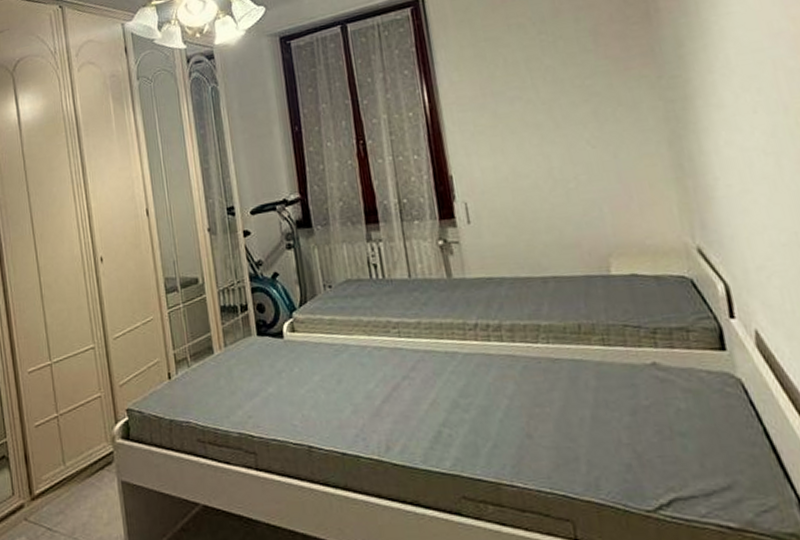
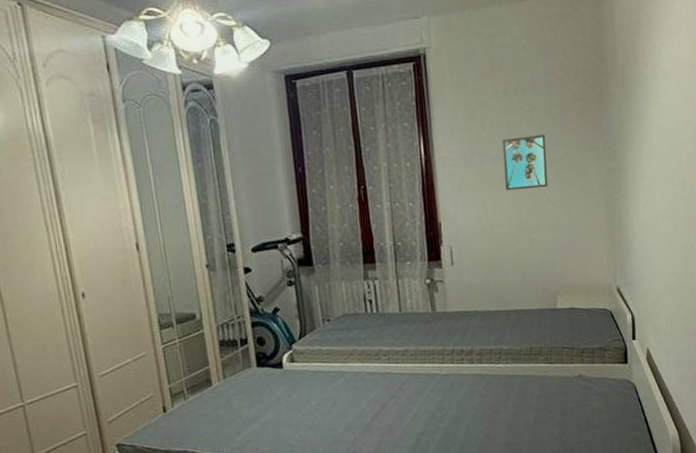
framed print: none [520,67,585,135] -> present [502,135,548,191]

